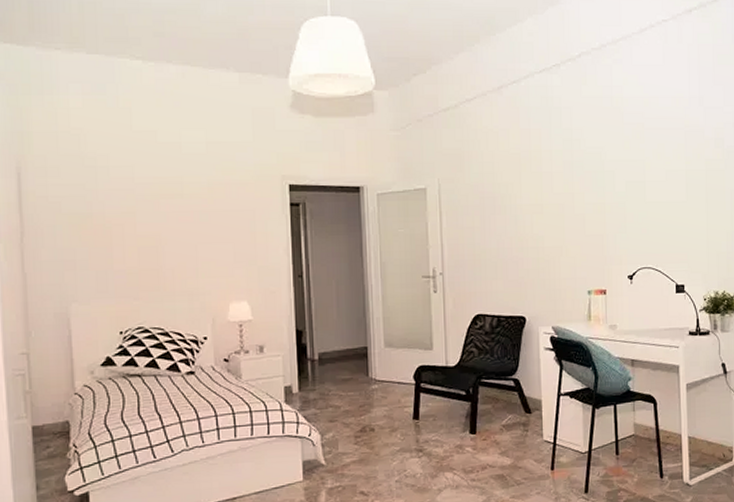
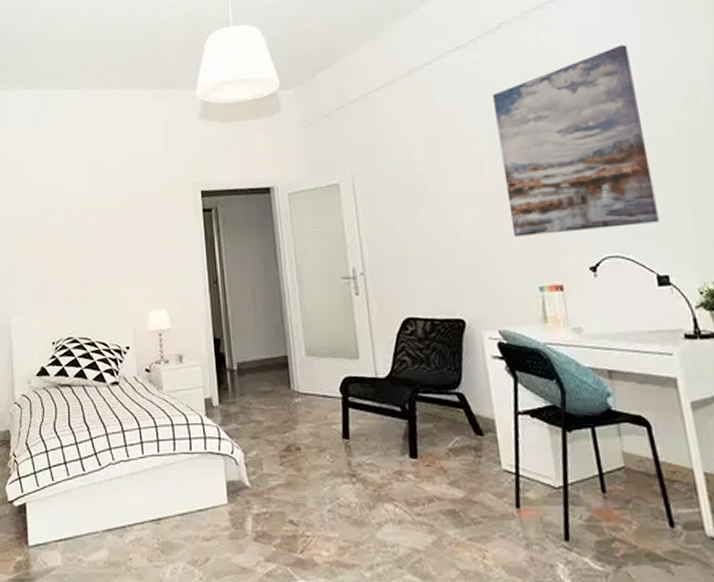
wall art: none [568,87,683,247] -> present [493,45,659,237]

